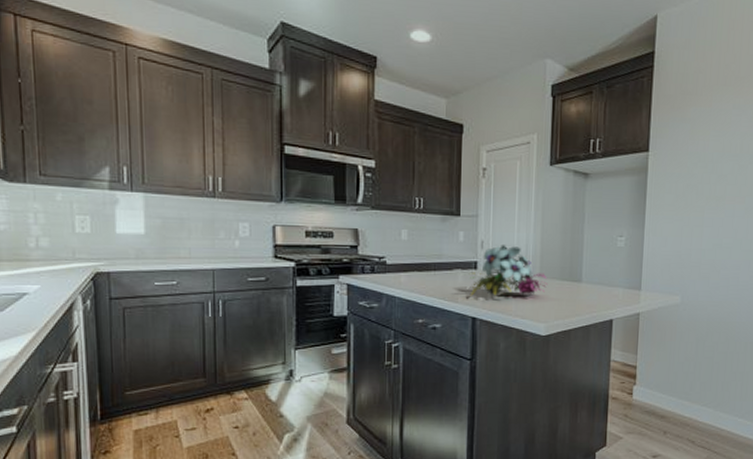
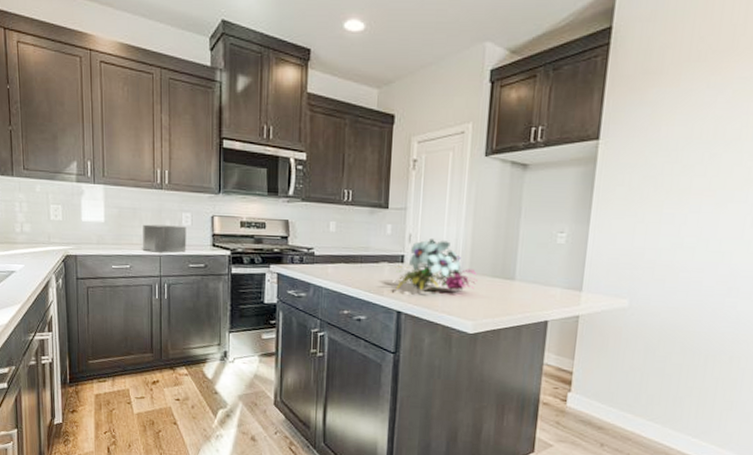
toaster: none [191,236,244,268] -> present [142,224,186,254]

